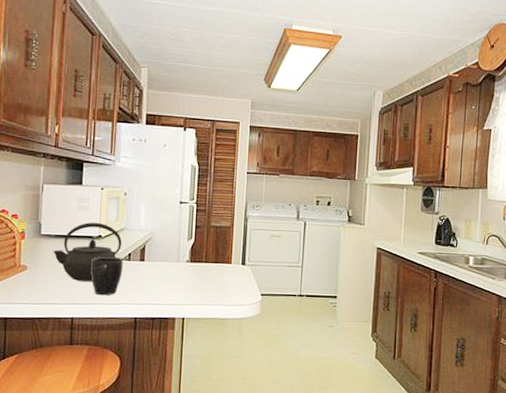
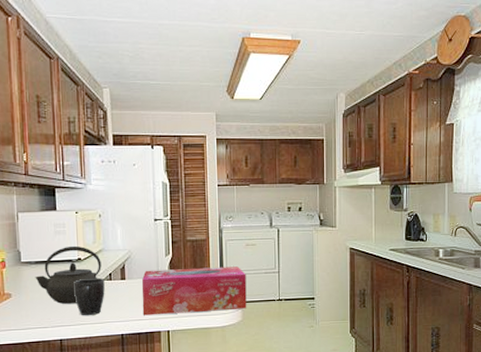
tissue box: none [158,253,268,302] -> present [141,266,247,316]

